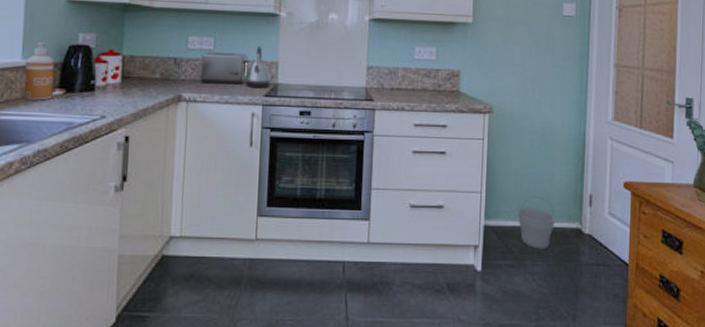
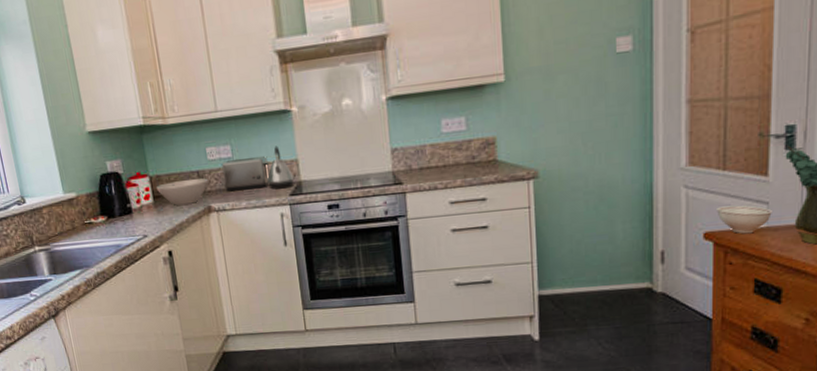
soap dispenser: present [23,42,55,101] -> none [67,175,98,230]
bowl: none [127,64,184,90] -> present [156,178,208,206]
bucket: present [517,196,556,249] -> none [575,259,621,314]
bowl: none [634,160,676,188] -> present [717,205,772,234]

